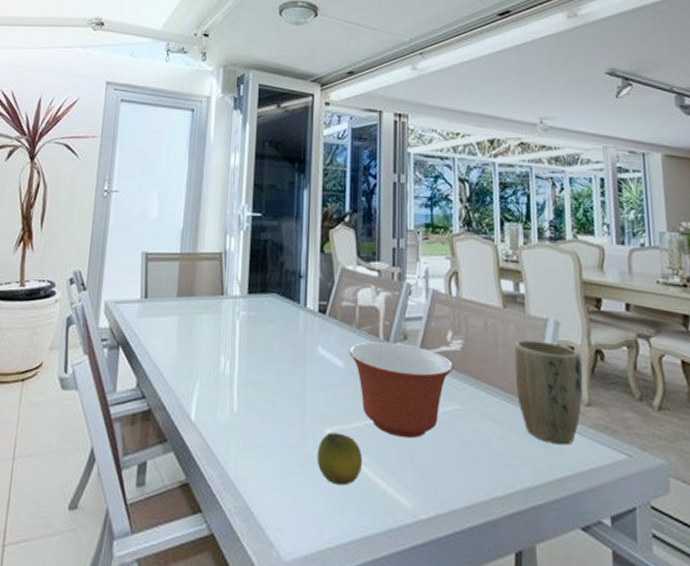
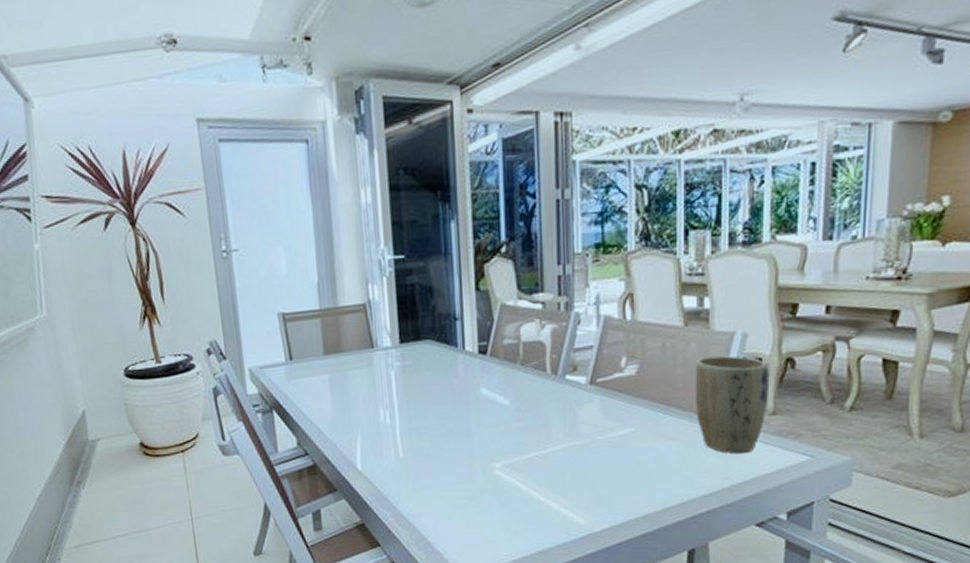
fruit: present [317,432,362,486] -> none [487,466,534,512]
mixing bowl: present [349,342,454,439] -> none [514,375,628,464]

